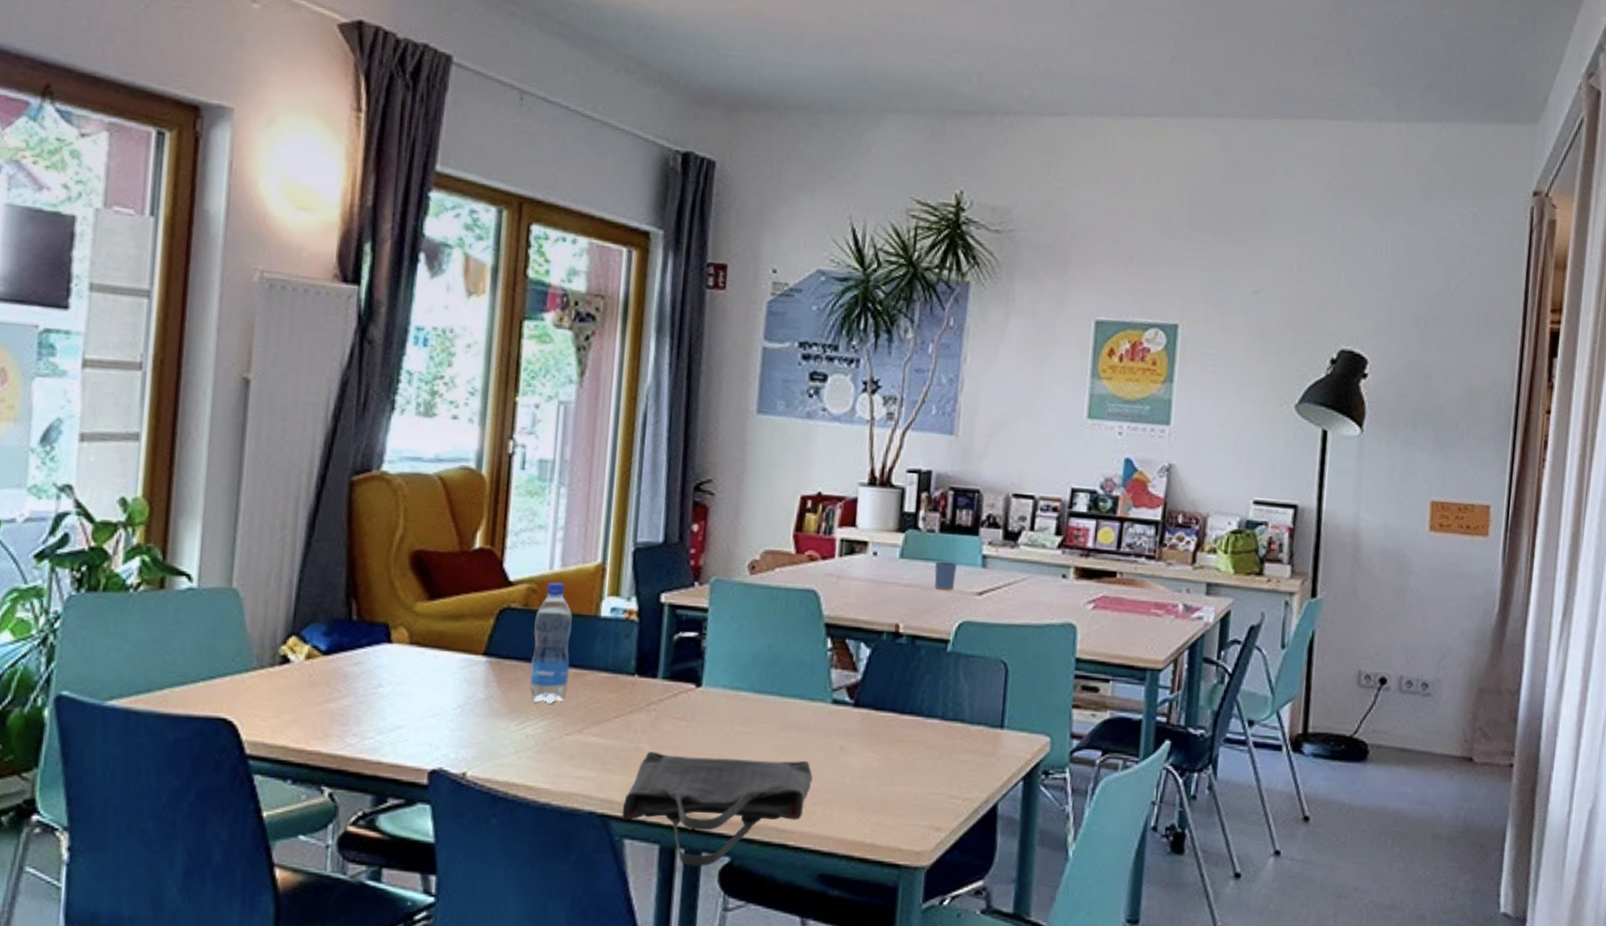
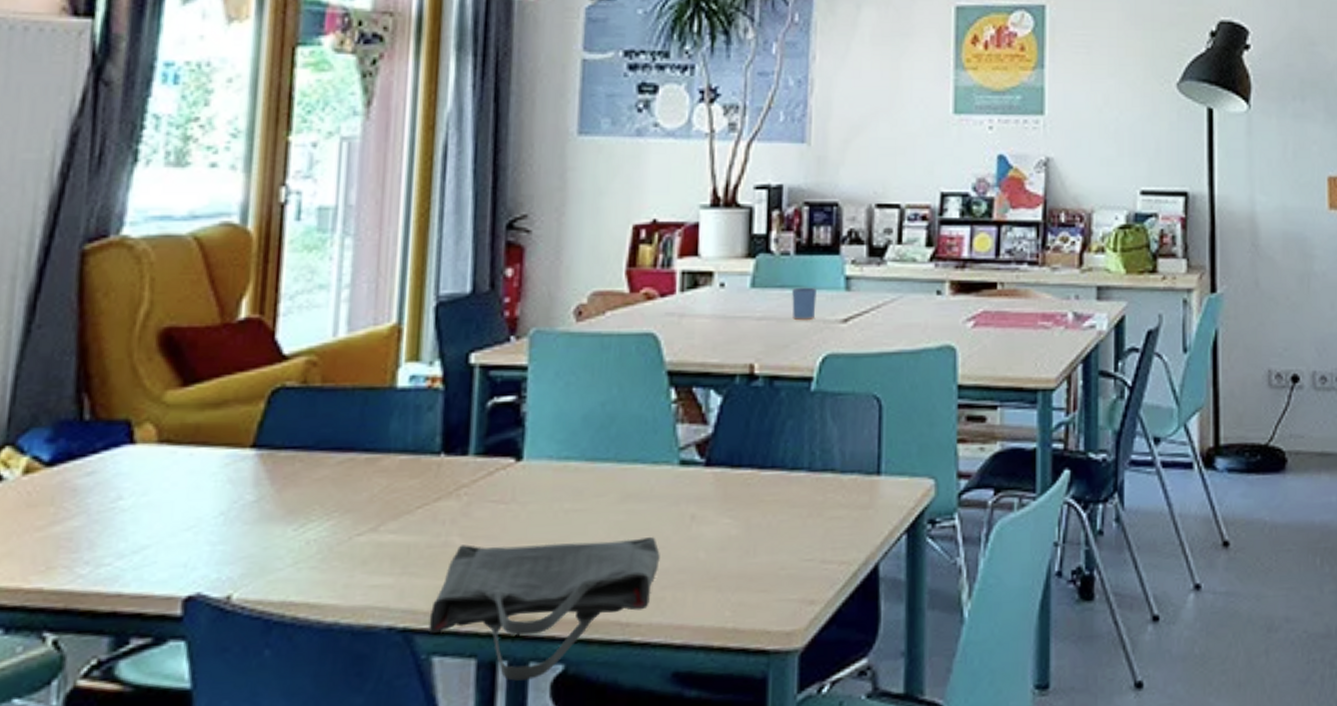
bottle: present [529,582,572,704] -> none [310,351,362,500]

